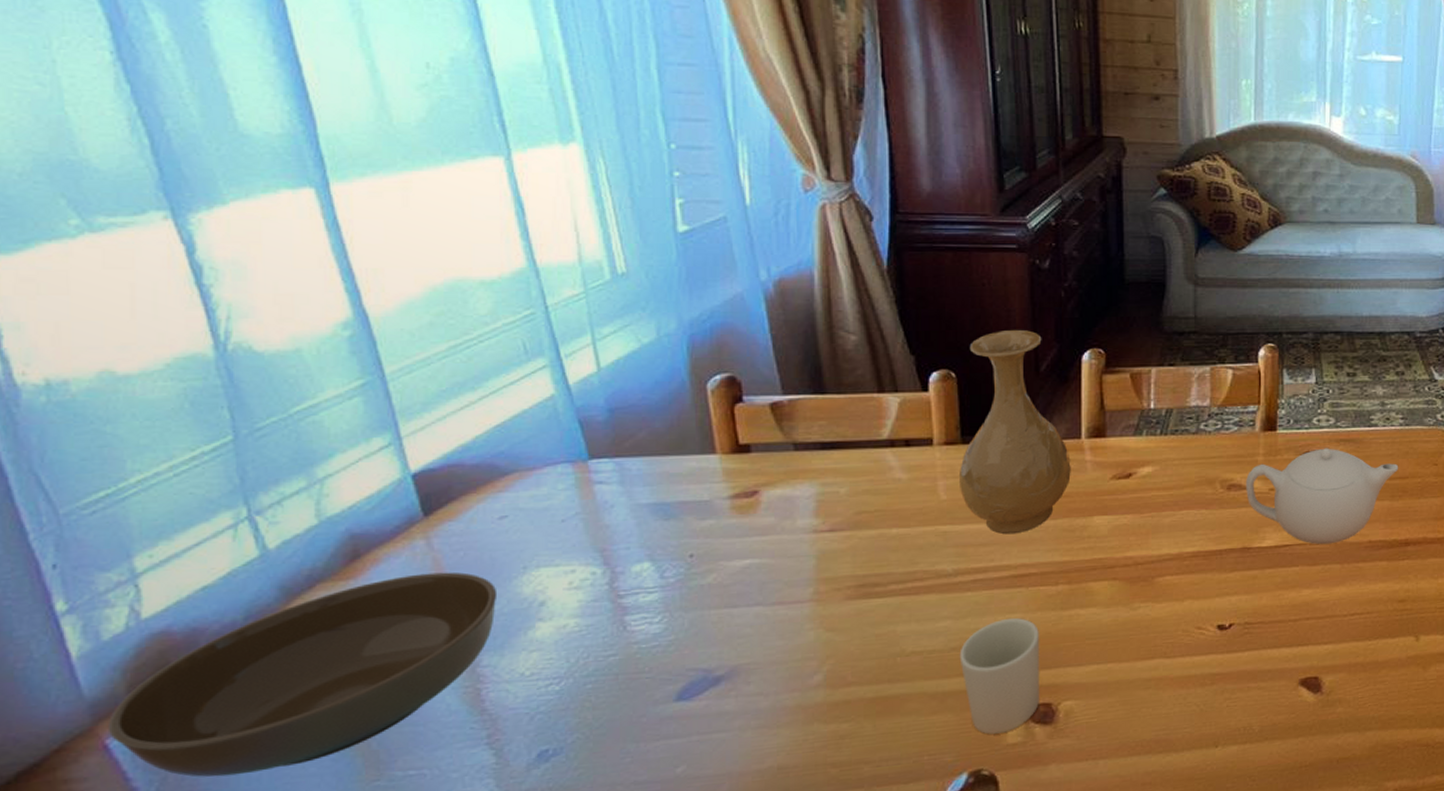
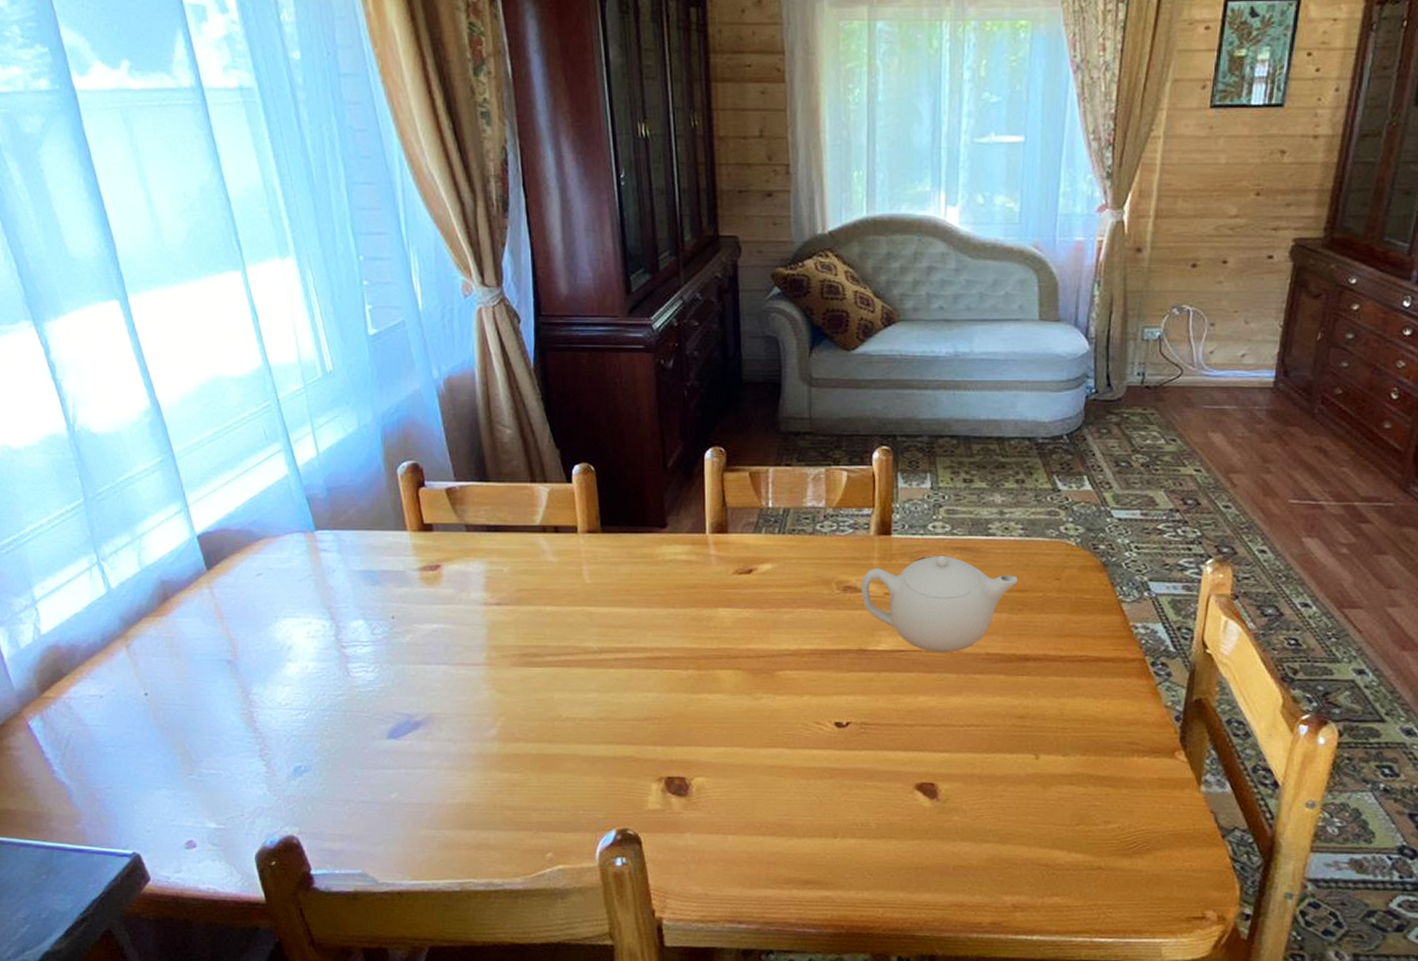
bowl: present [109,572,496,777] -> none [29,616,259,758]
mug: present [959,617,1039,734] -> none [606,696,675,799]
vase: present [960,329,1071,535] -> none [601,426,697,619]

